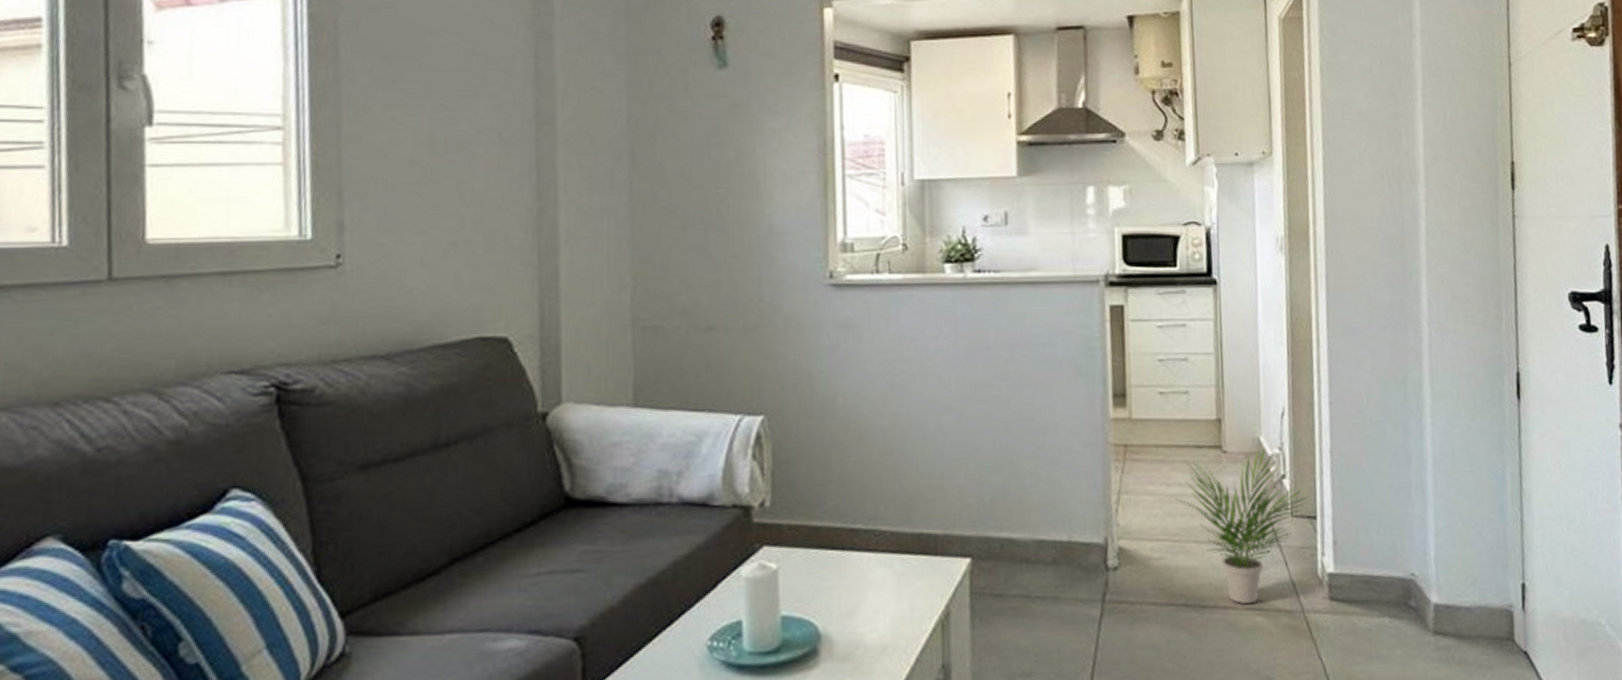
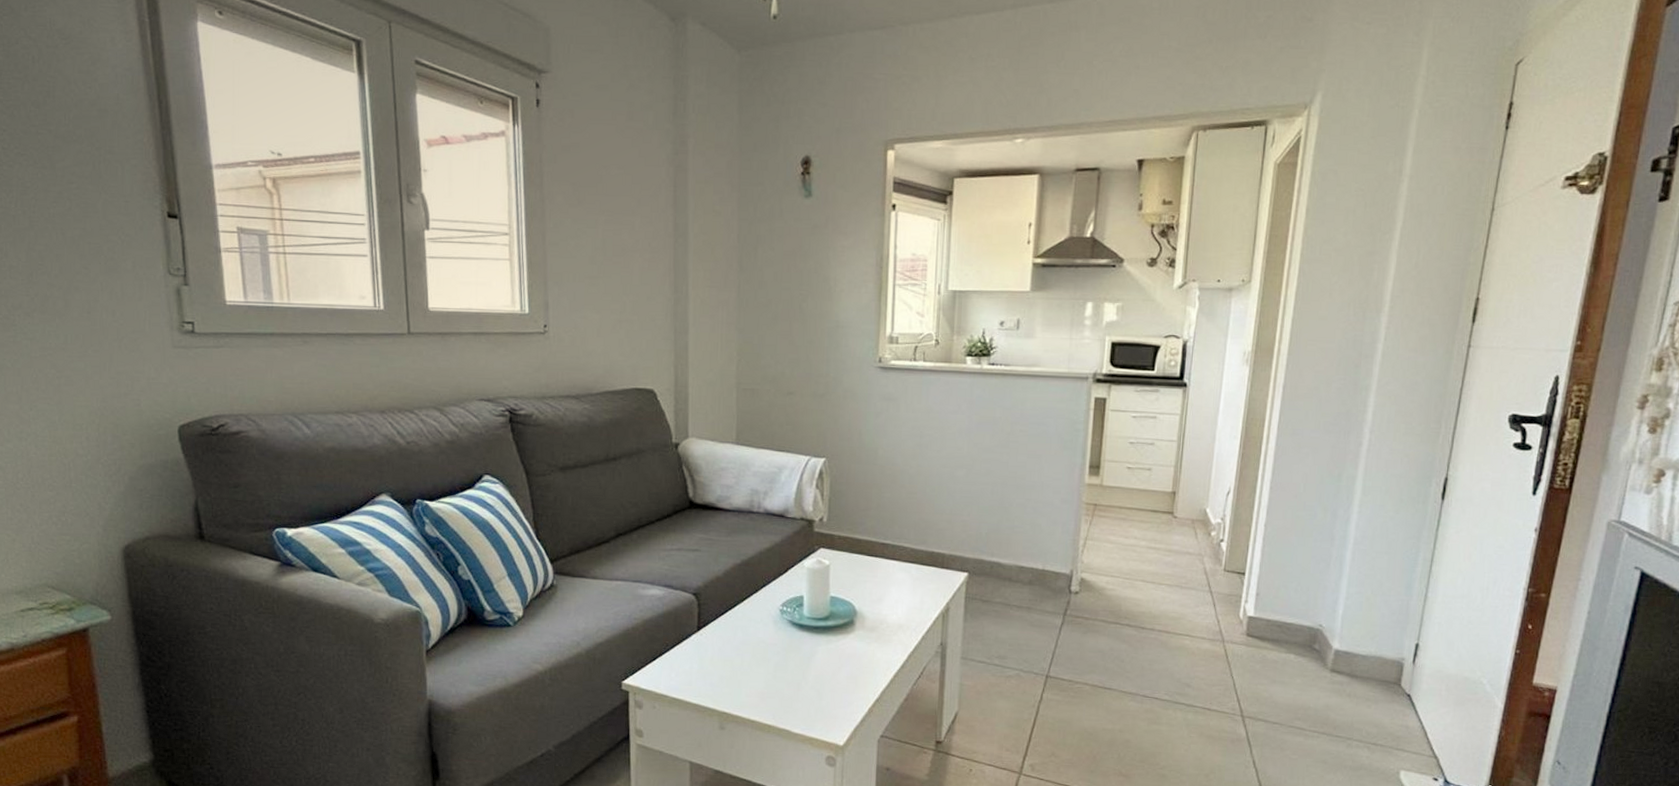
potted plant: present [1176,447,1309,605] -> none [1130,516,1241,631]

